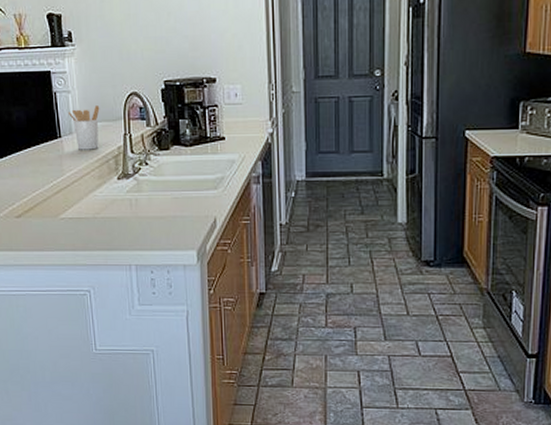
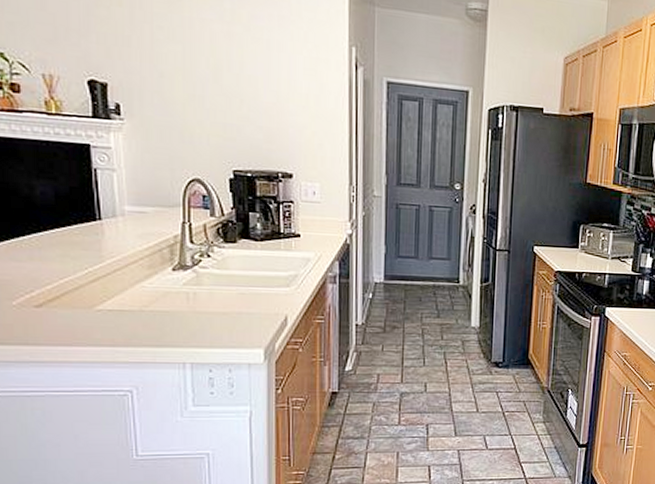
utensil holder: present [67,106,100,150] -> none [111,188,153,237]

